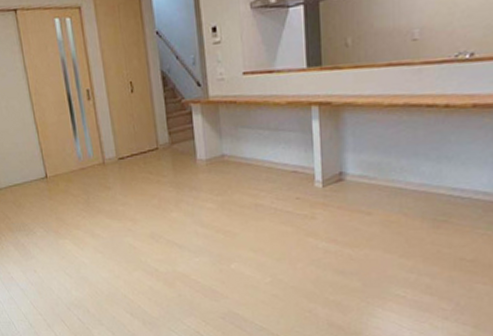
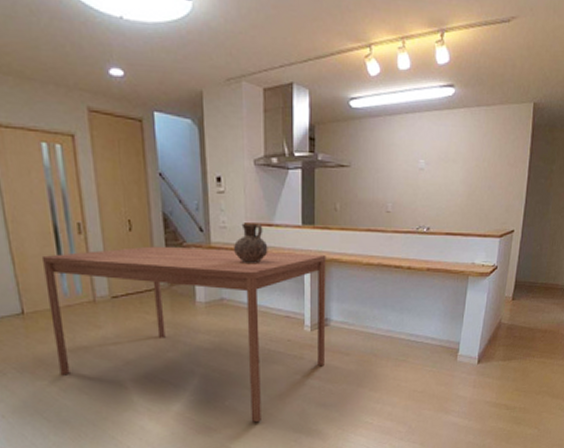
dining table: none [59,98,341,289] -> present [41,246,326,423]
ceramic jug: none [233,71,270,116] -> present [234,223,268,263]

